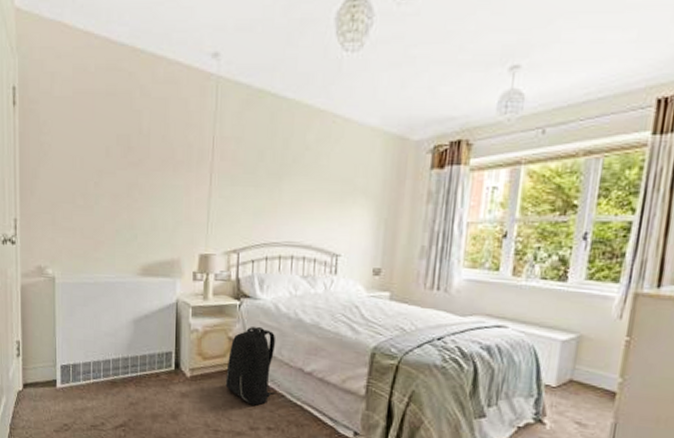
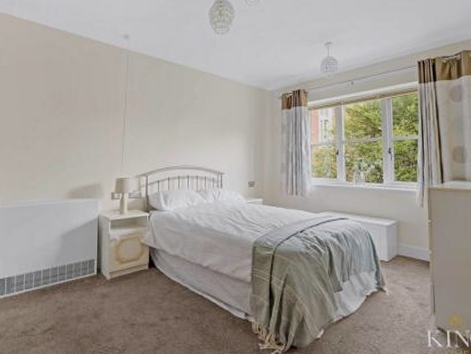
backpack: present [225,327,276,406] -> none [139,233,181,299]

